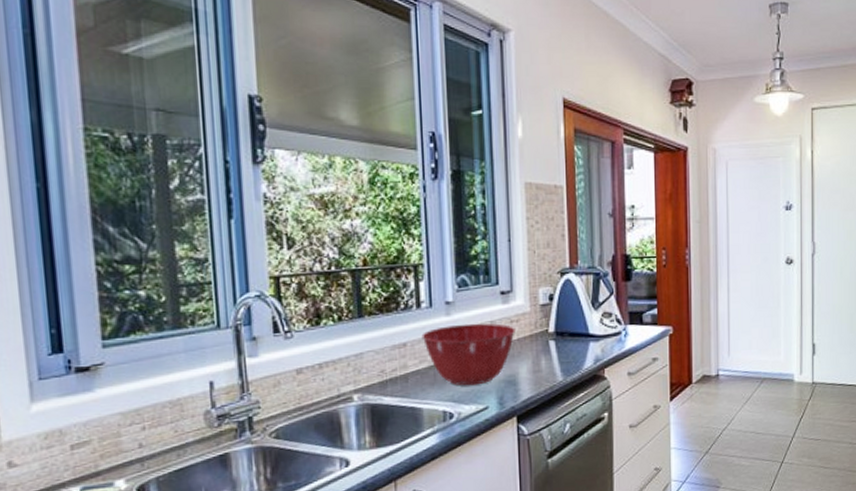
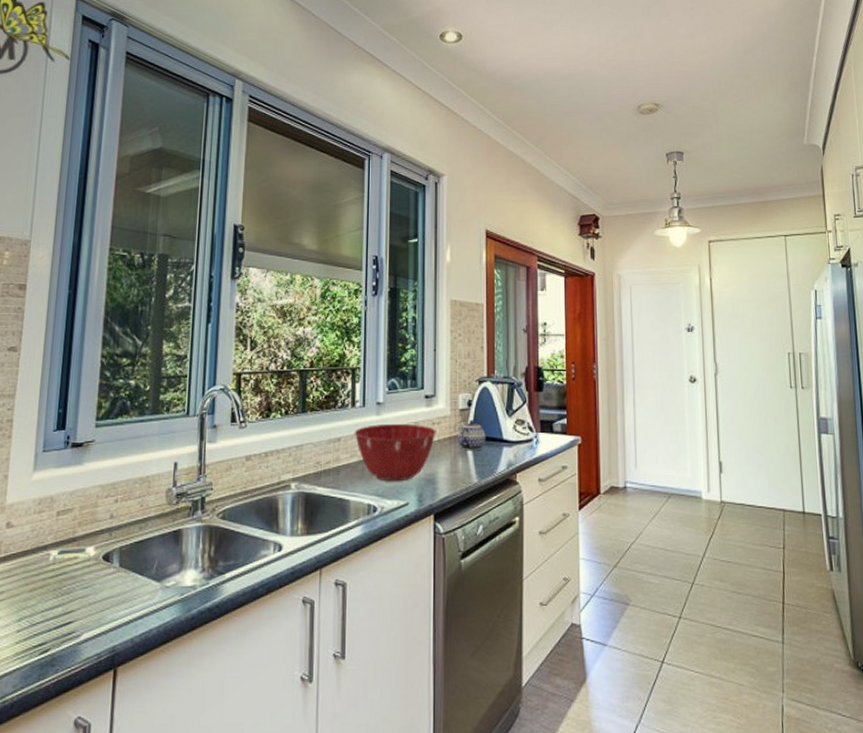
teapot: none [538,315,571,349] -> present [457,420,486,451]

